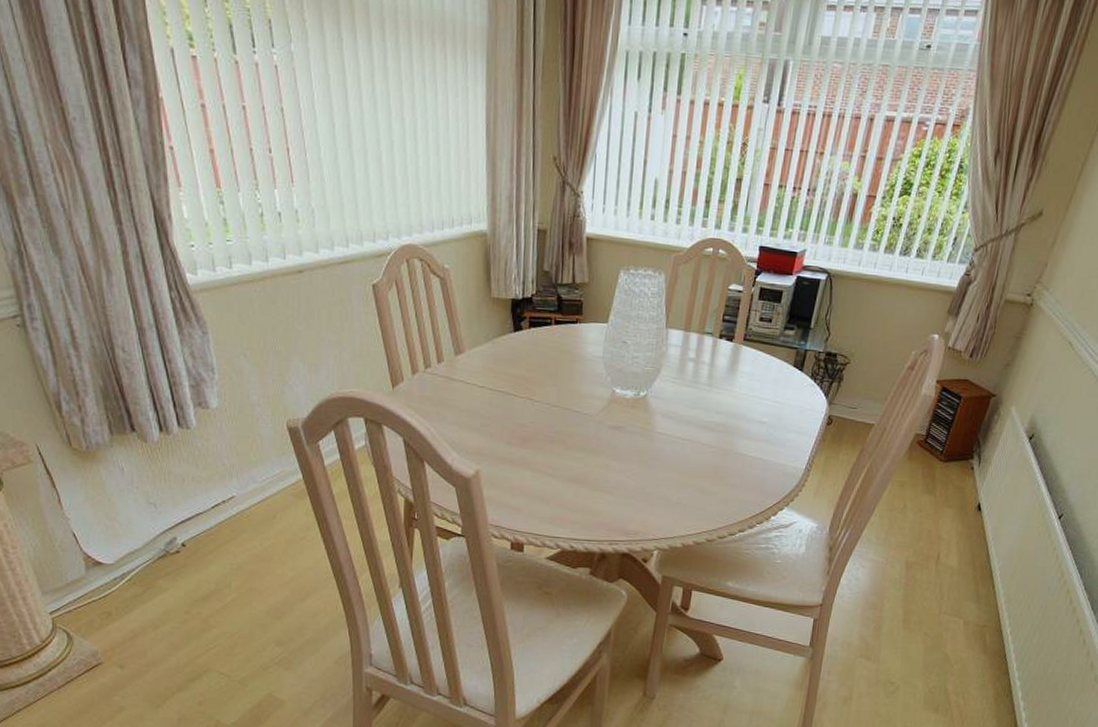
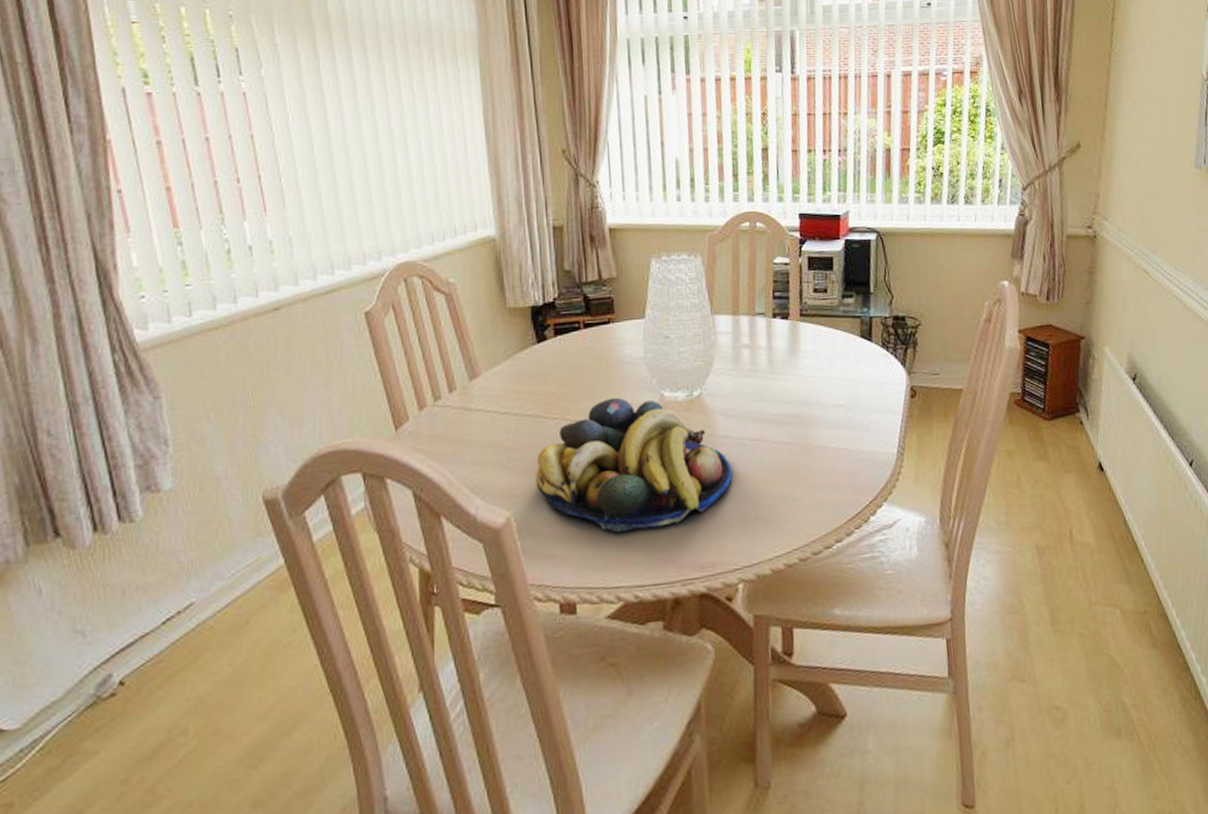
fruit bowl: none [501,387,664,497] -> present [535,397,733,533]

